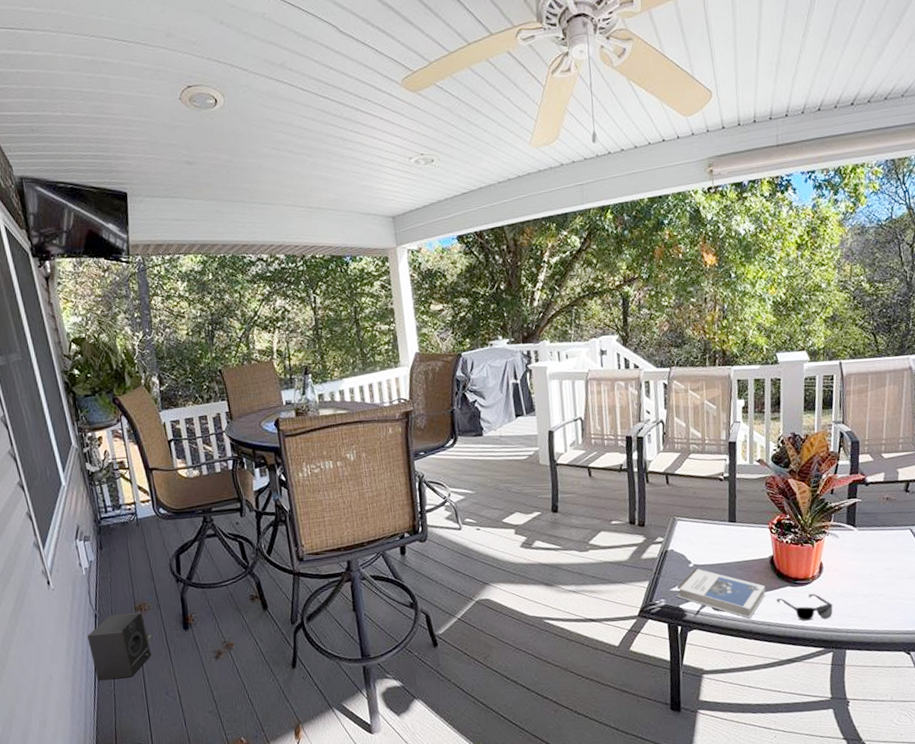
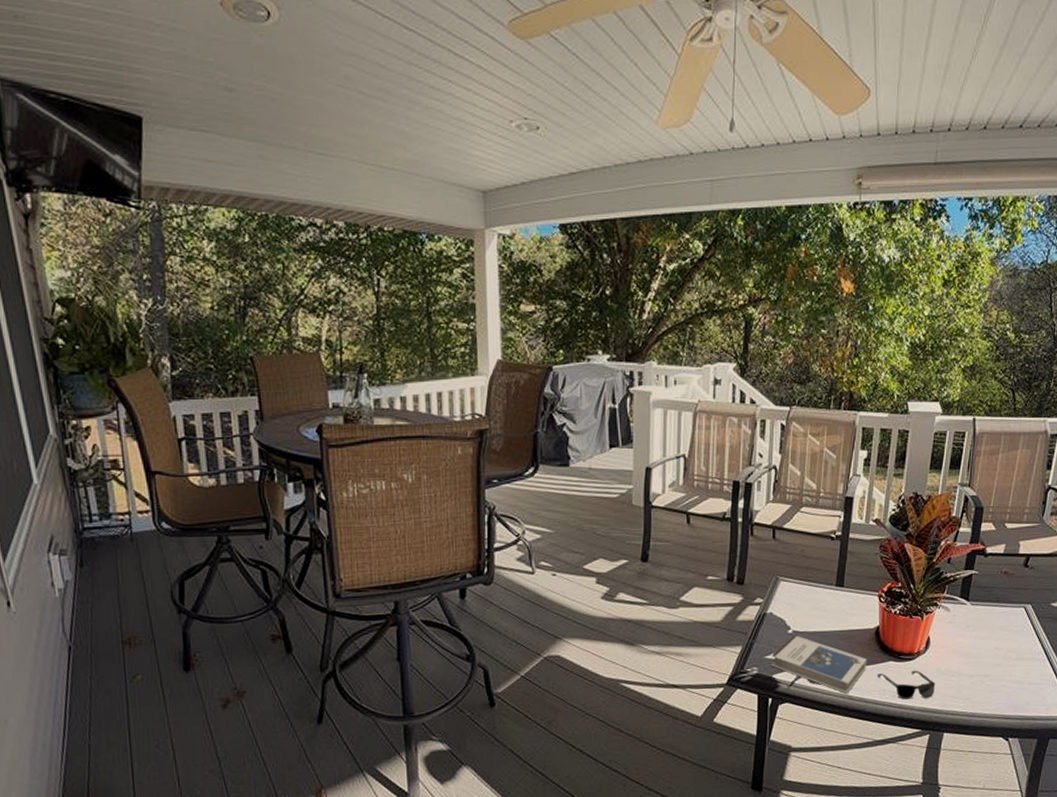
studio monitor: present [87,612,152,681] -> none [57,647,141,728]

